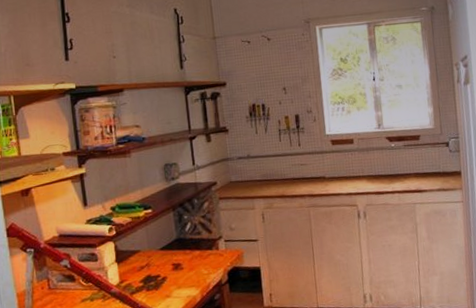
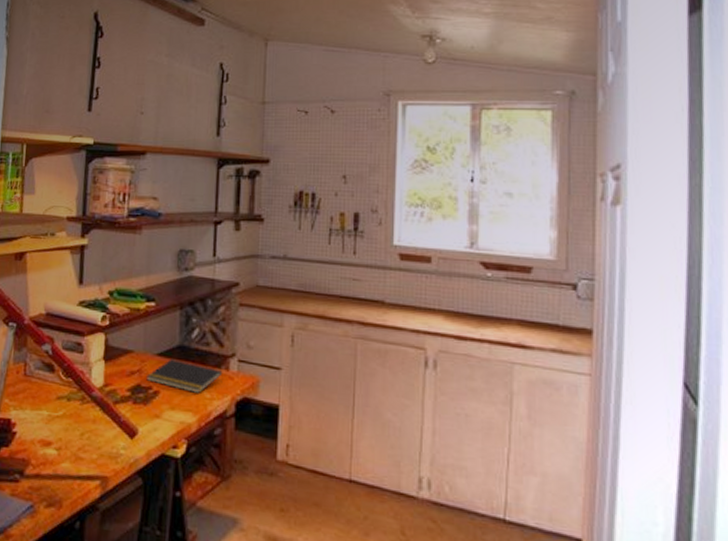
notepad: none [154,250,215,273] -> present [146,359,223,393]

